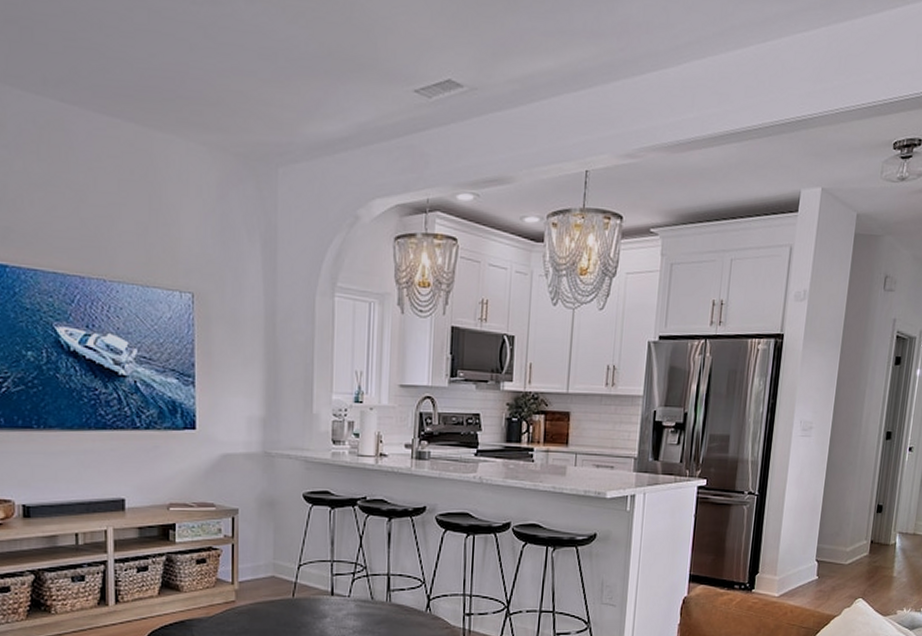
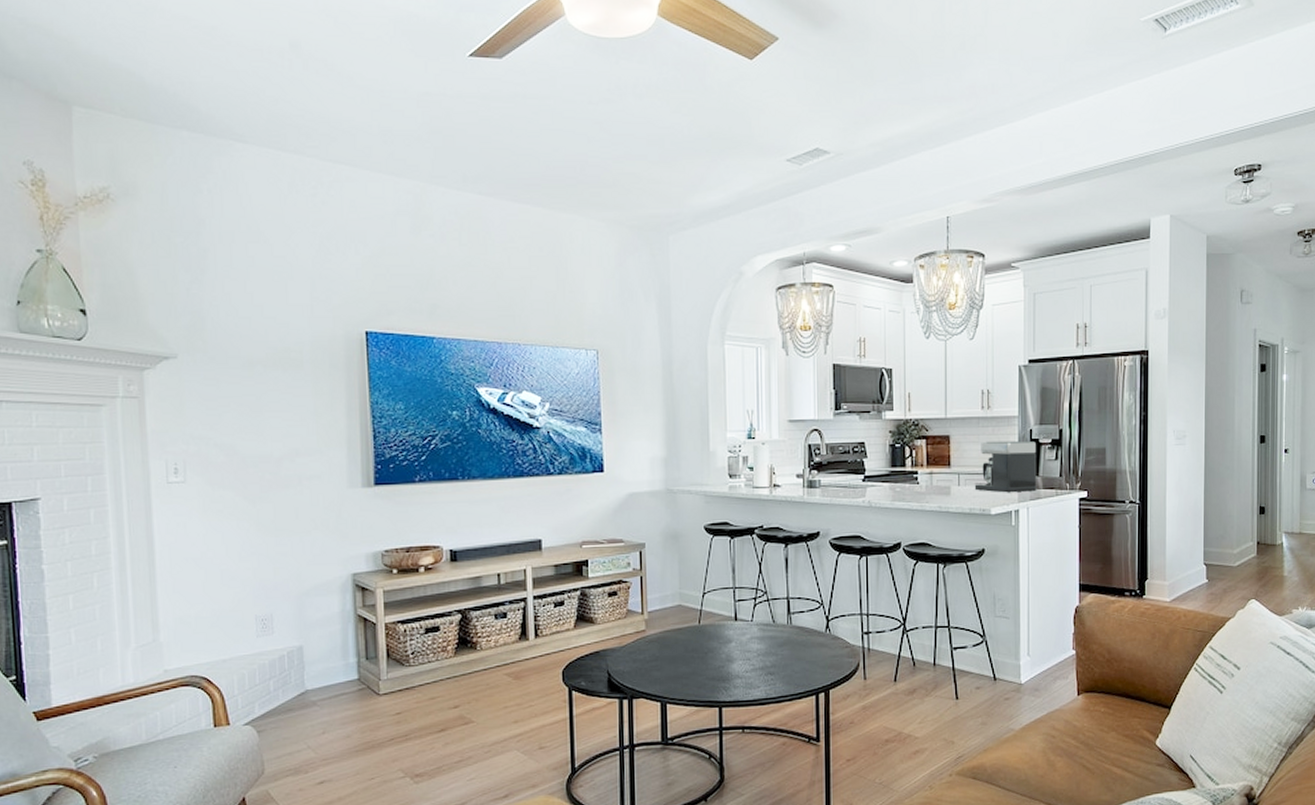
coffee maker: none [591,420,659,477] -> present [974,440,1037,493]

